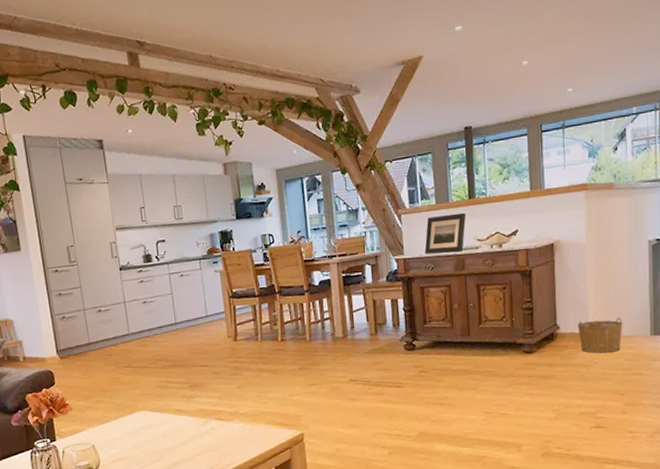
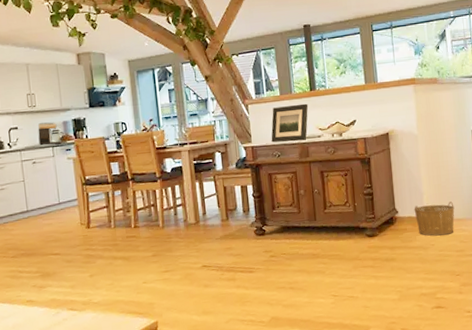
coffee maker: none [184,234,211,259] -> present [37,122,64,146]

